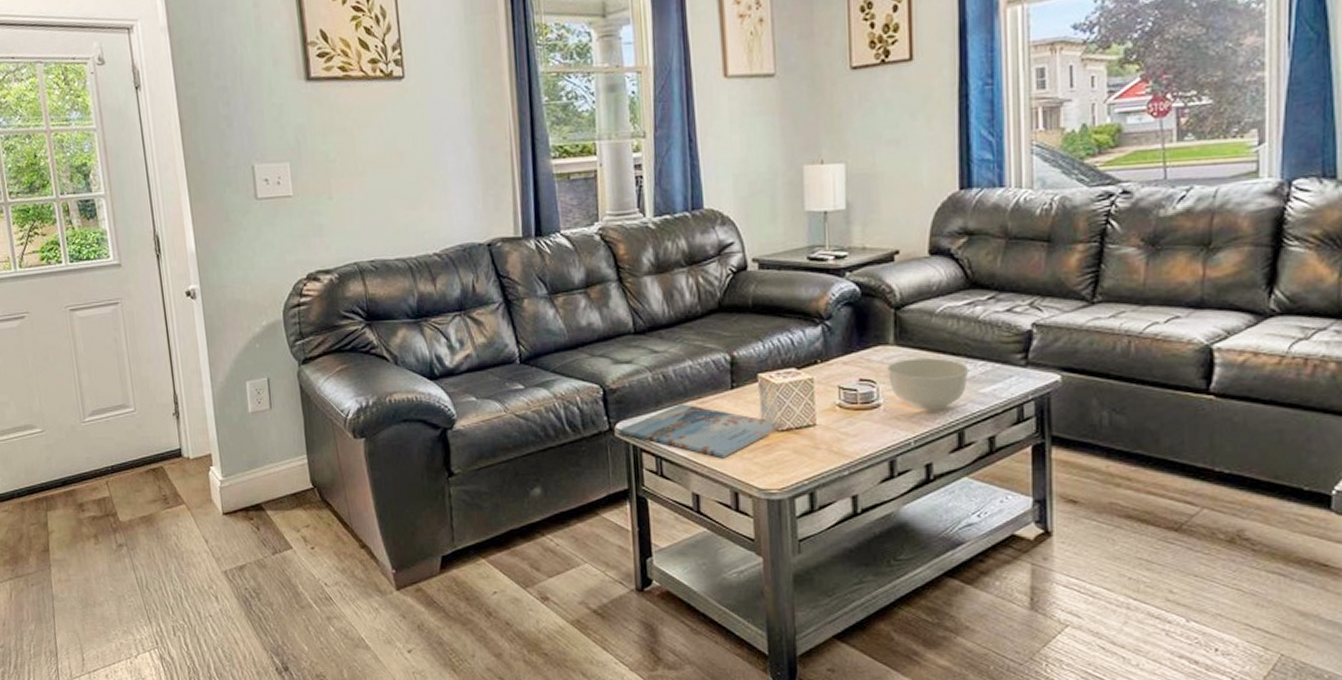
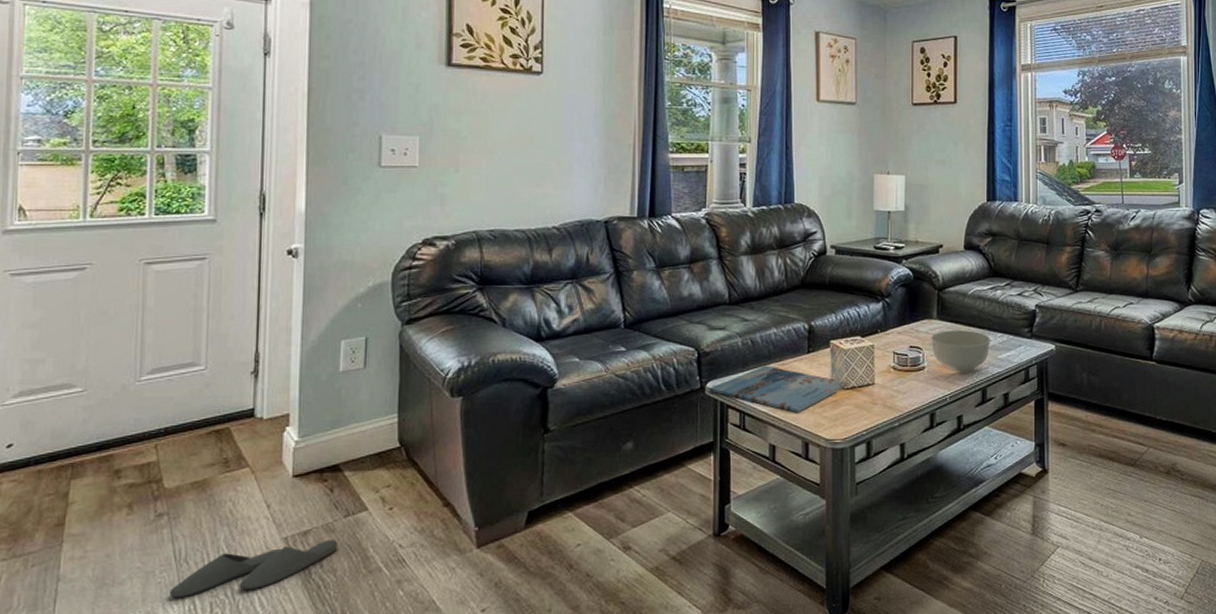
slippers: none [138,575,271,621] -> present [168,540,338,599]

